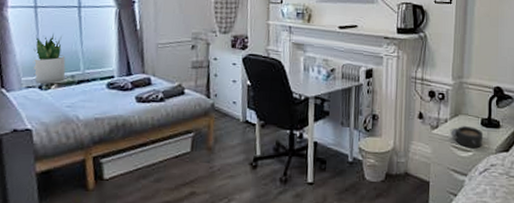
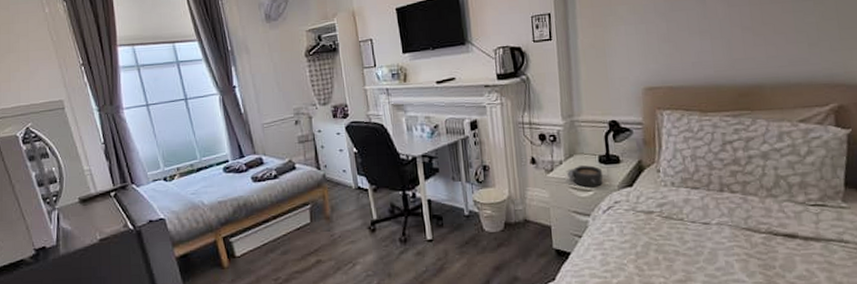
planter: present [33,33,66,85] -> none [153,127,185,177]

